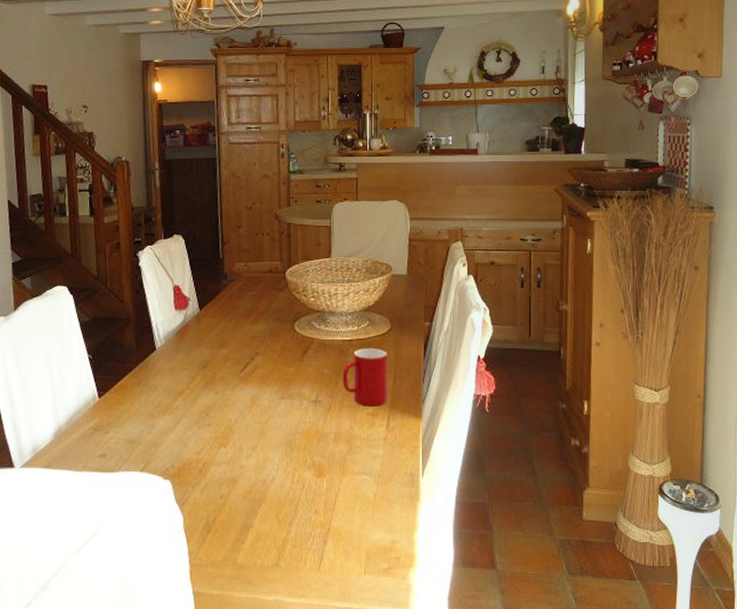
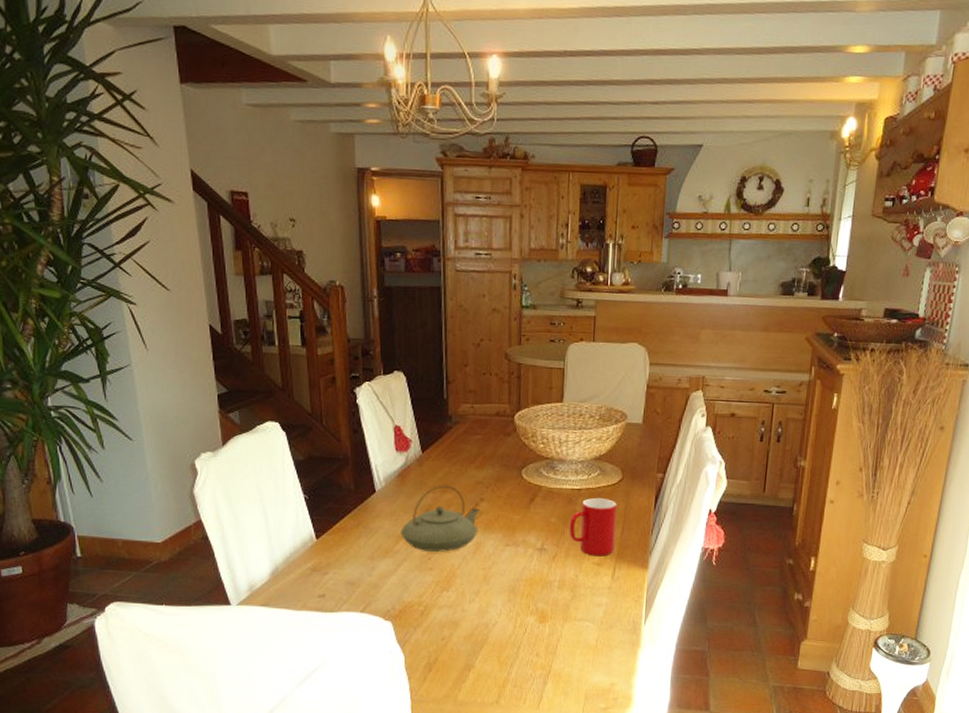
teapot: none [179,340,256,407] -> present [400,484,480,552]

